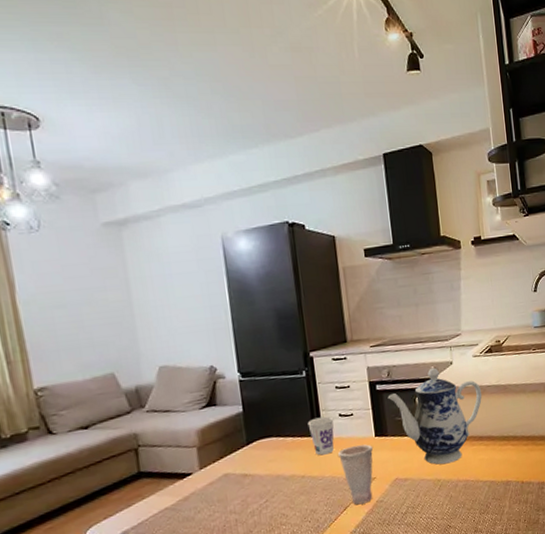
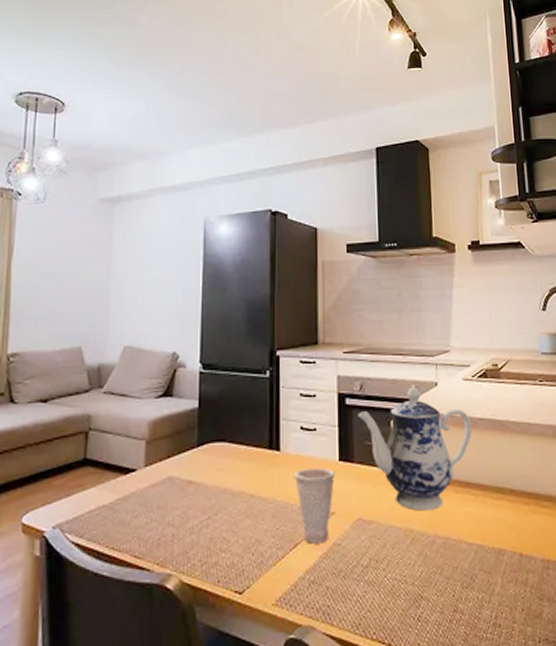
cup: present [307,416,335,456] -> none [265,427,294,473]

